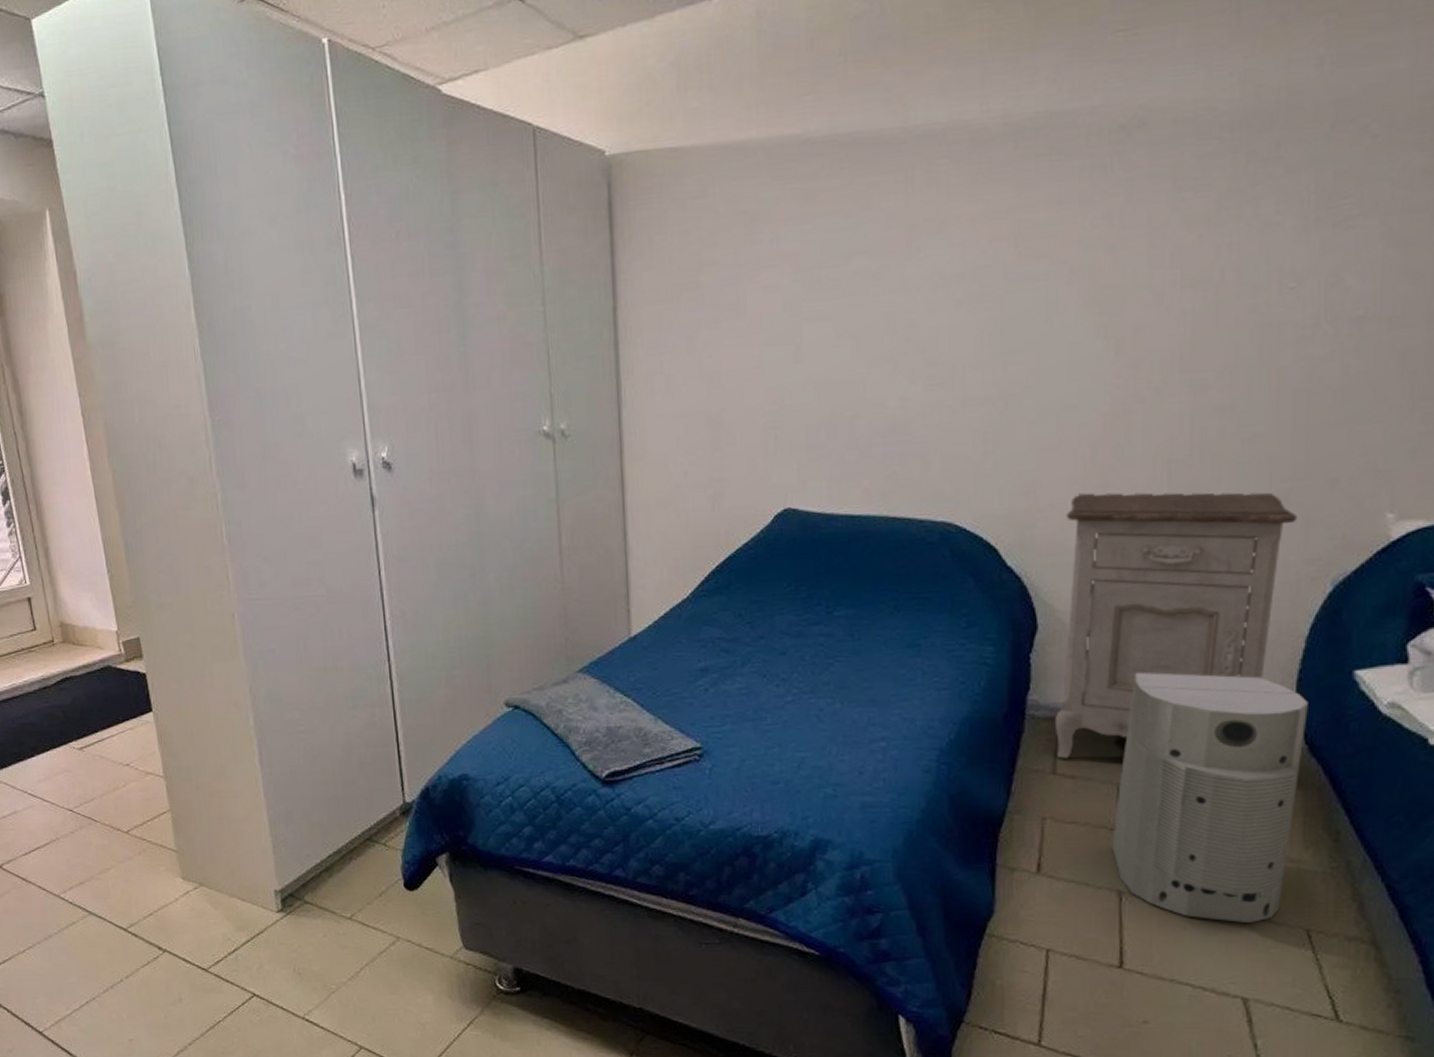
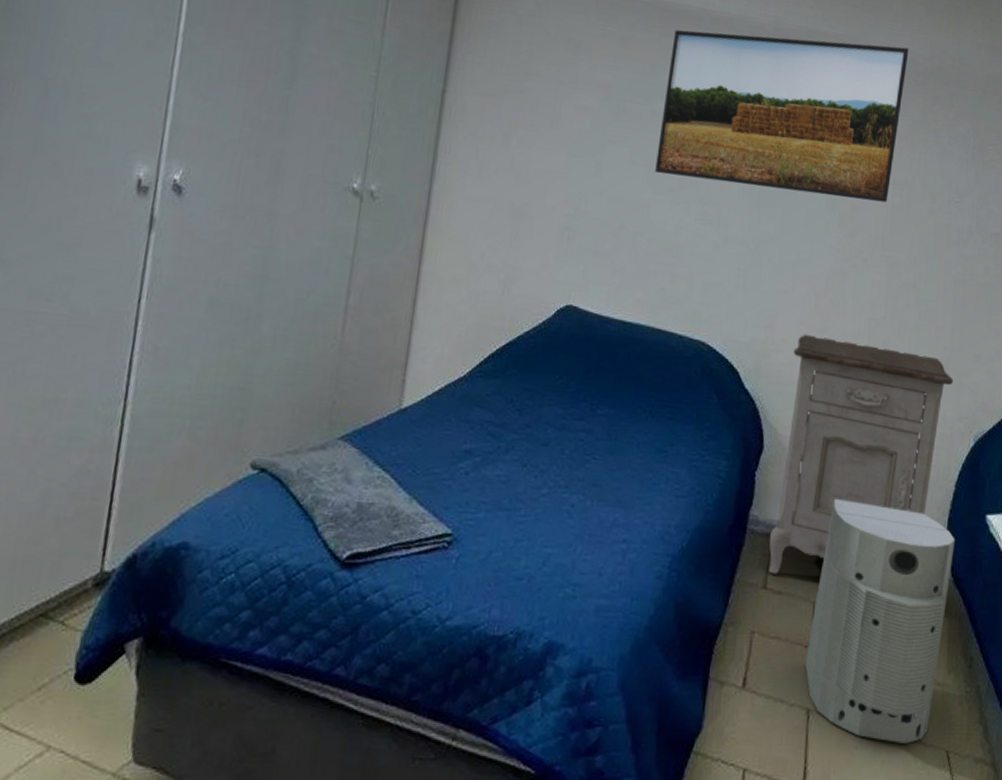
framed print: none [866,96,1205,343] -> present [655,30,909,203]

